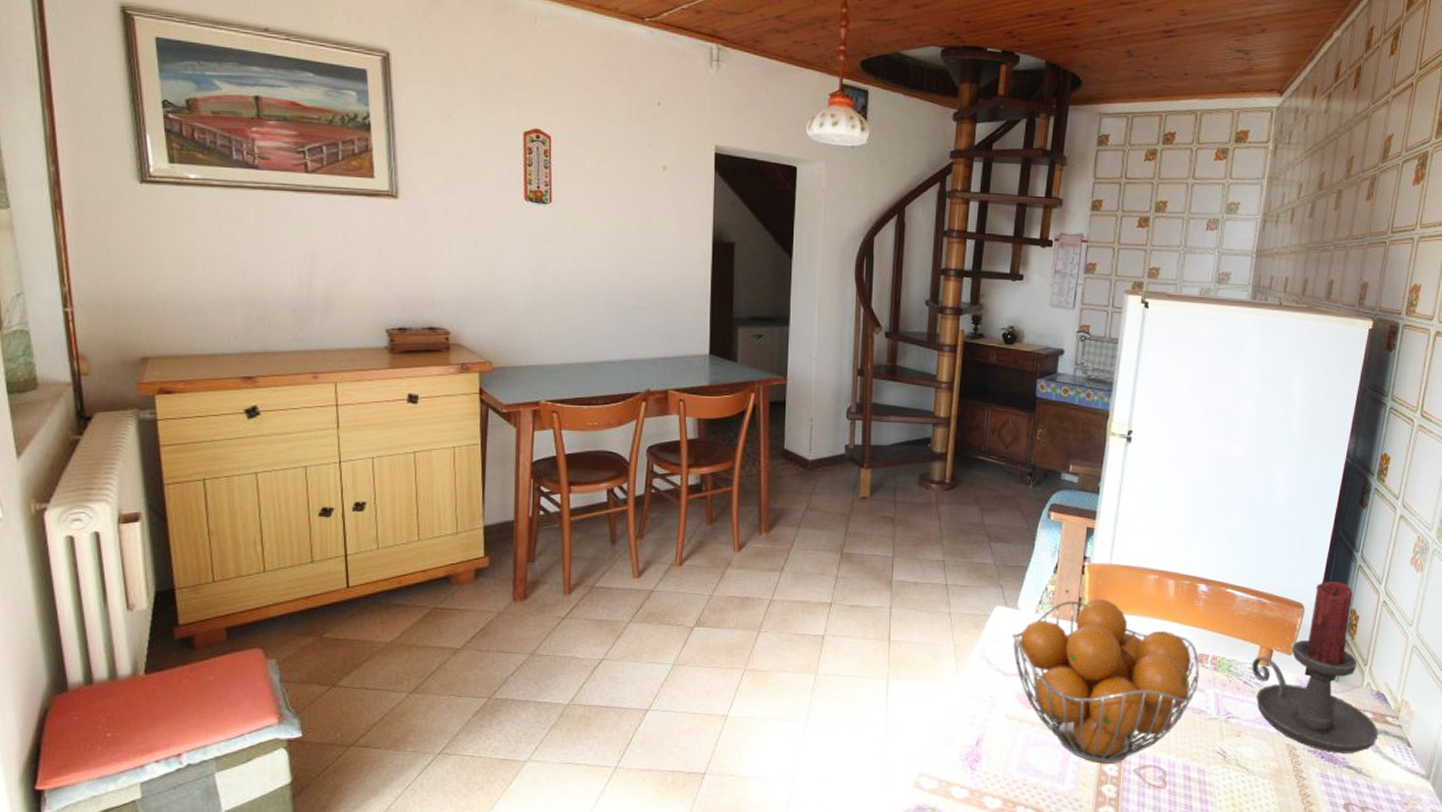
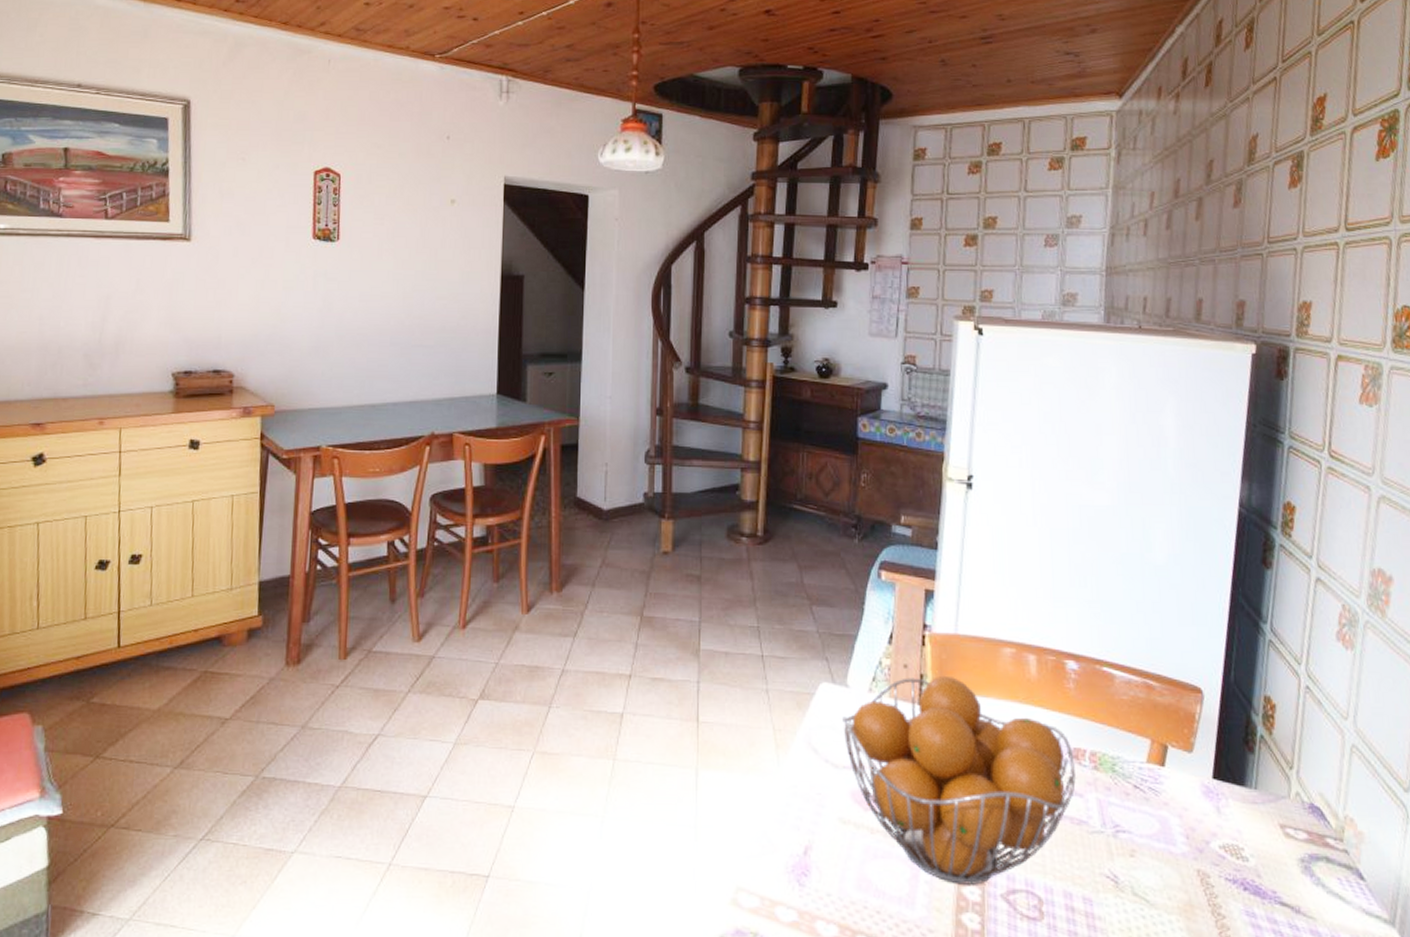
candle holder: present [1251,582,1378,754] -> none [1141,660,1318,885]

